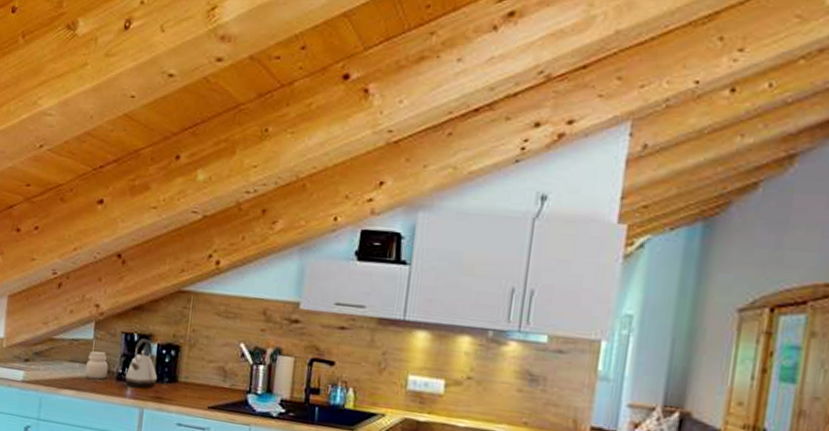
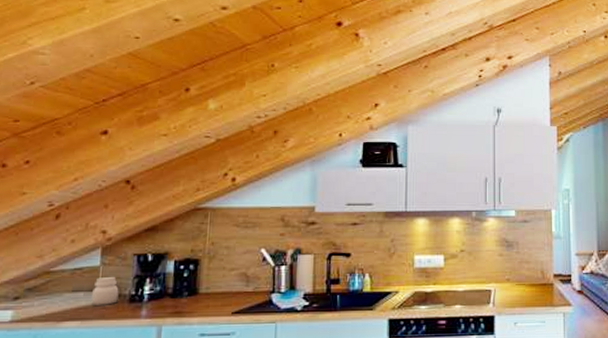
kettle: present [125,338,158,389] -> none [139,258,176,307]

